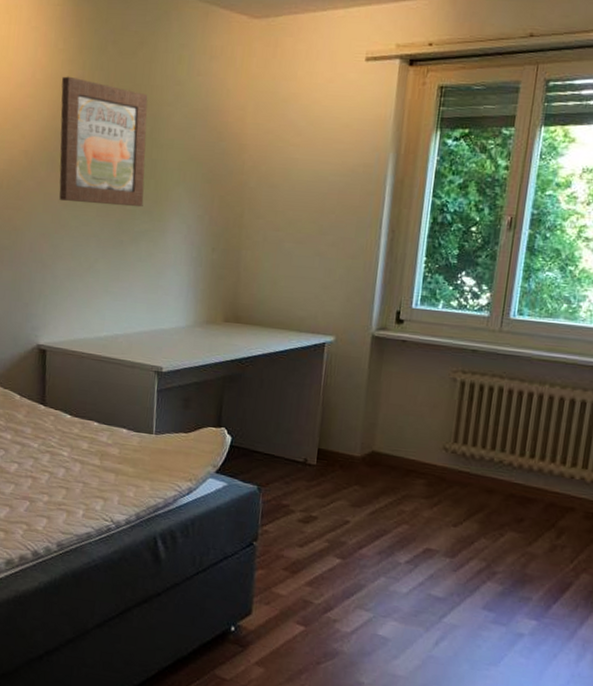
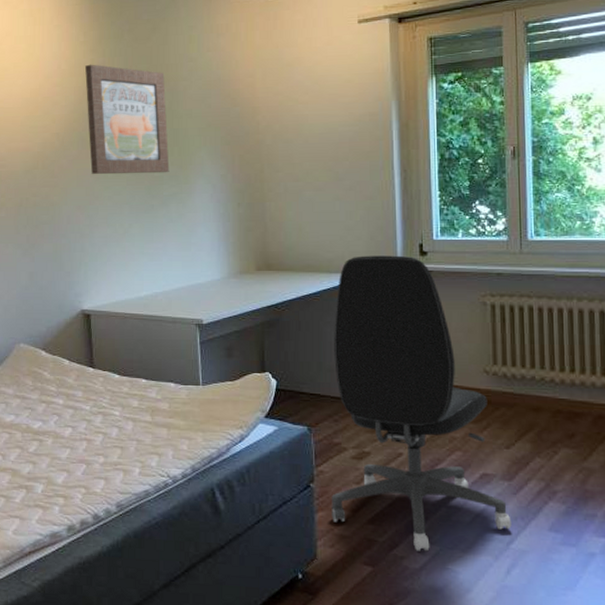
office chair: none [271,317,448,617] -> present [332,255,512,552]

